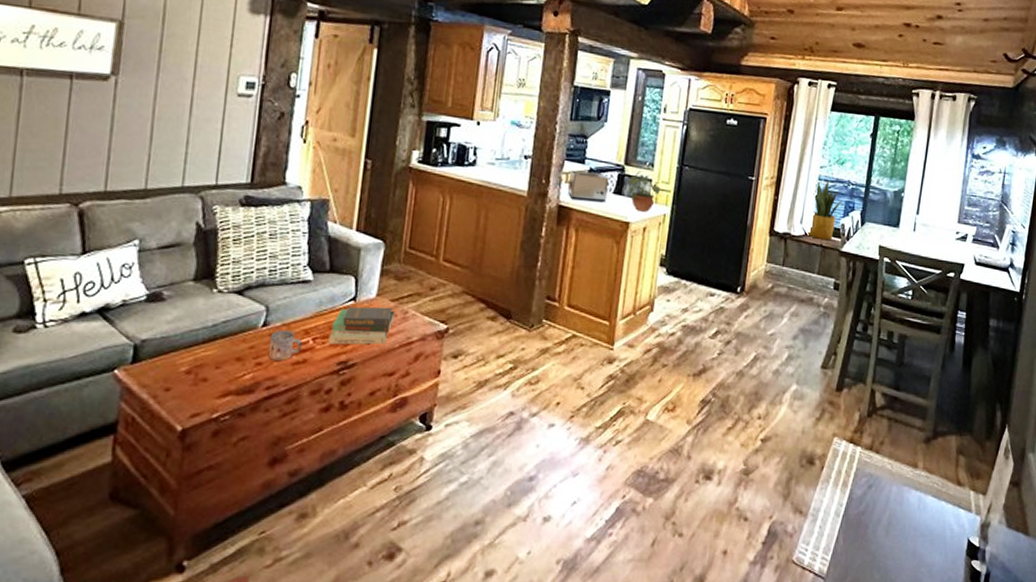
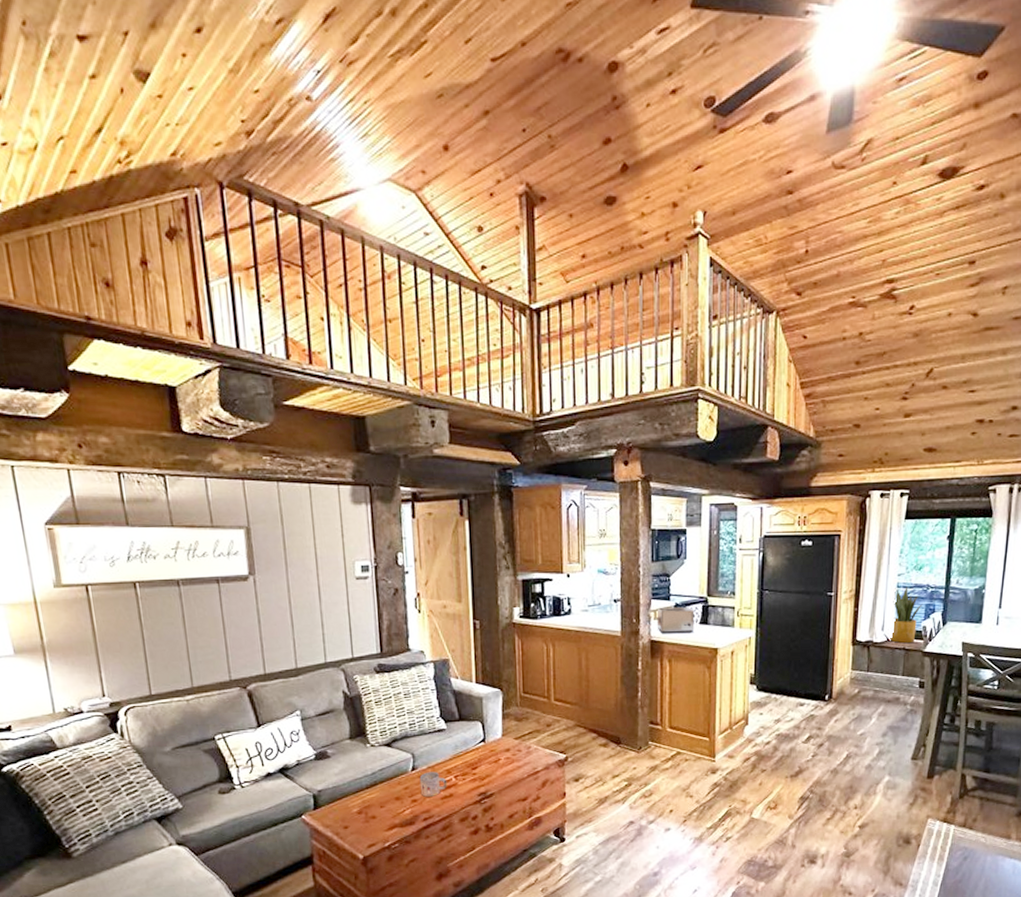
books: present [328,306,395,345] -> none [468,744,520,780]
potted plant: present [627,170,661,212] -> none [711,600,744,637]

